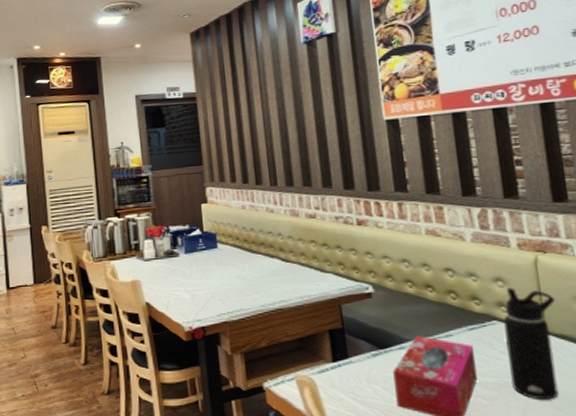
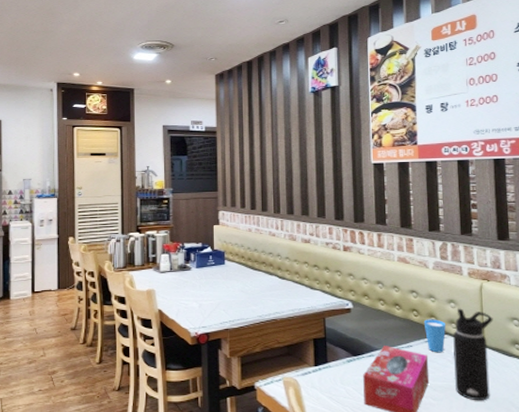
cup: none [464,302,494,343] -> present [423,319,446,353]

